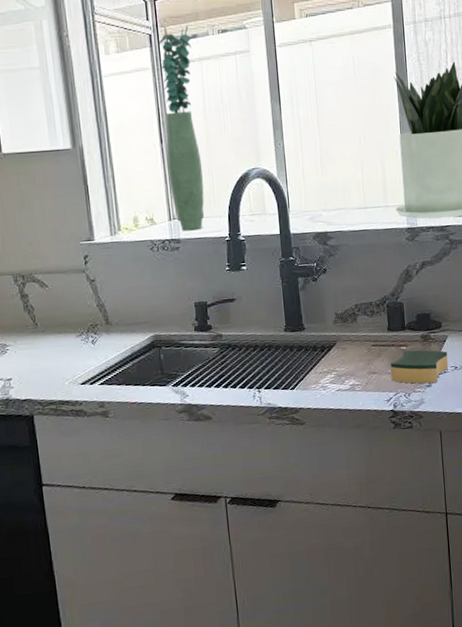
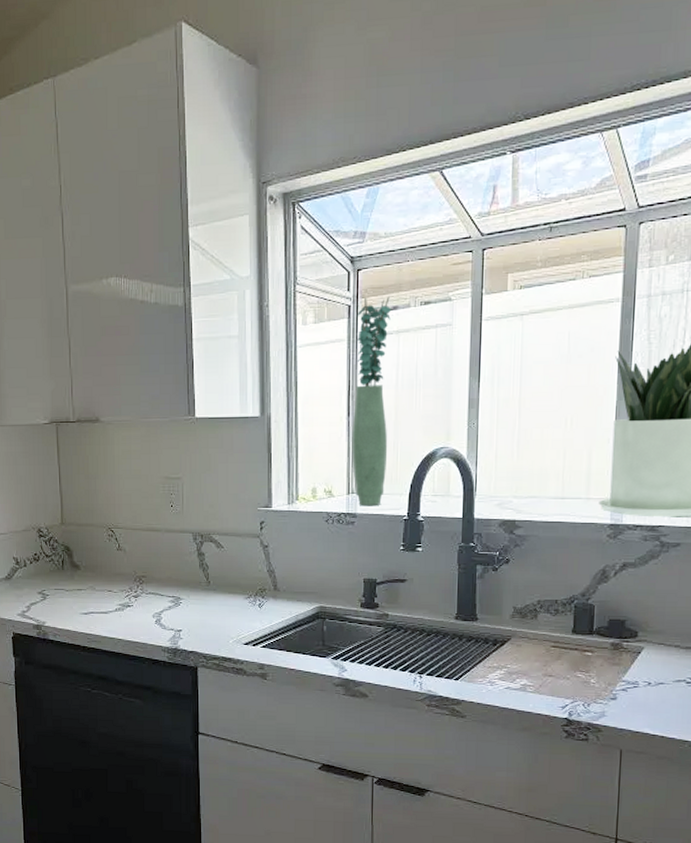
sponge: present [390,349,449,384] -> none [569,656,641,697]

